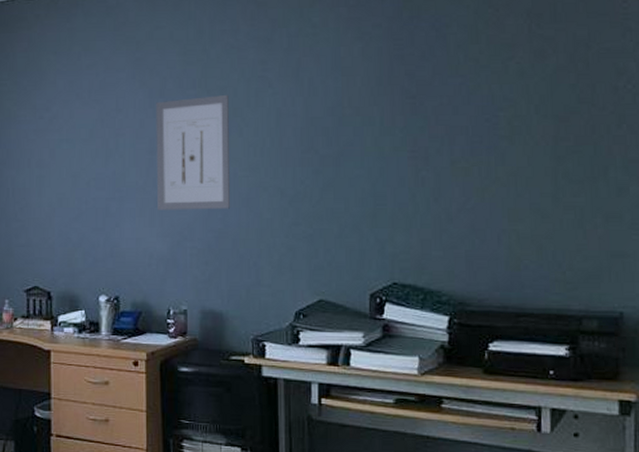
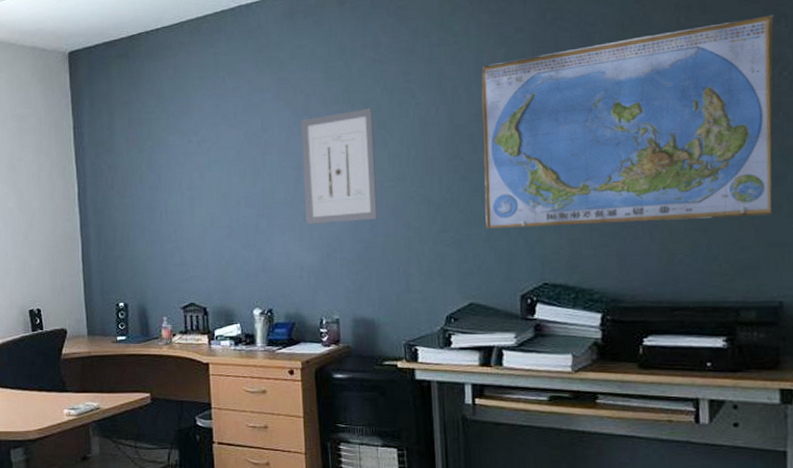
world map: none [337,28,620,226] -> present [481,15,774,229]

